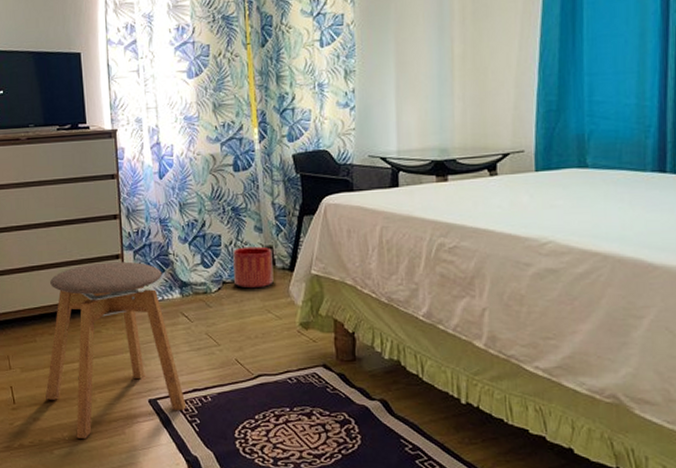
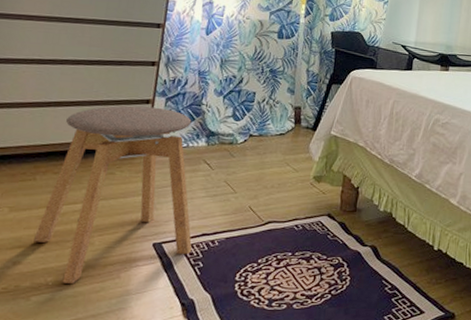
planter: present [233,246,274,289] -> none [261,105,300,143]

